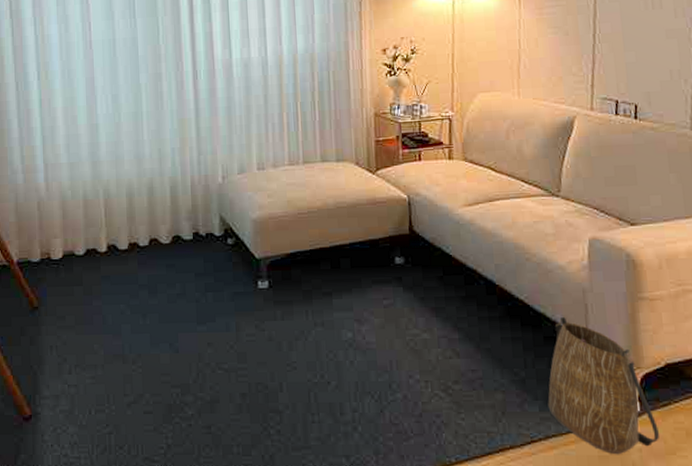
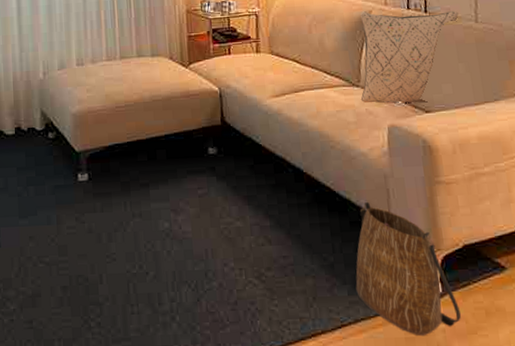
pillow: none [561,117,672,215] -> present [360,11,459,103]

